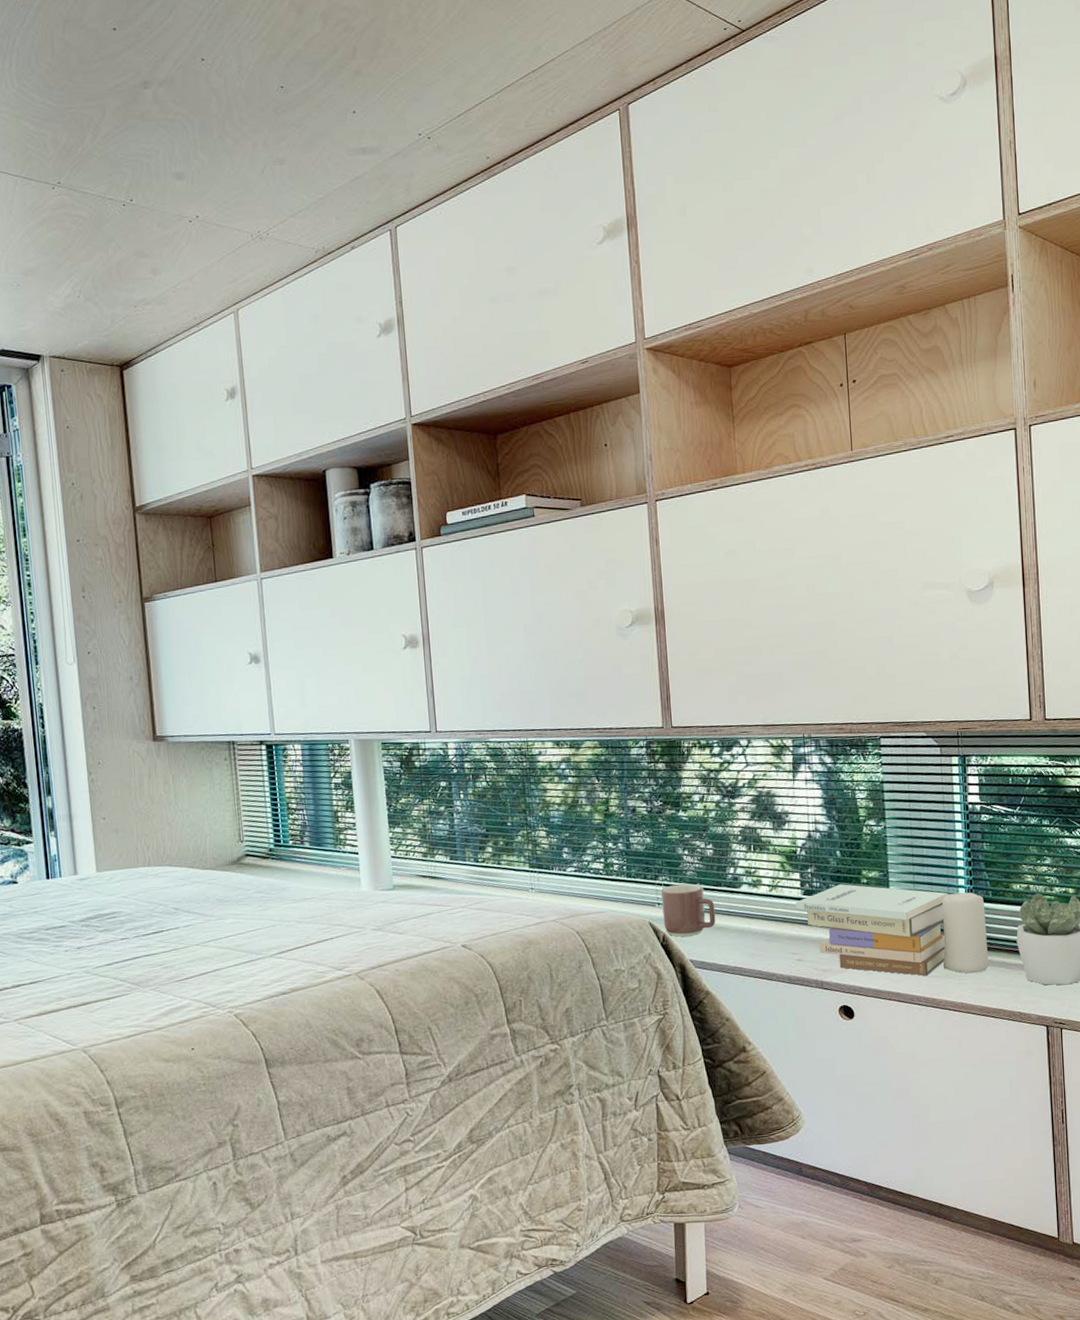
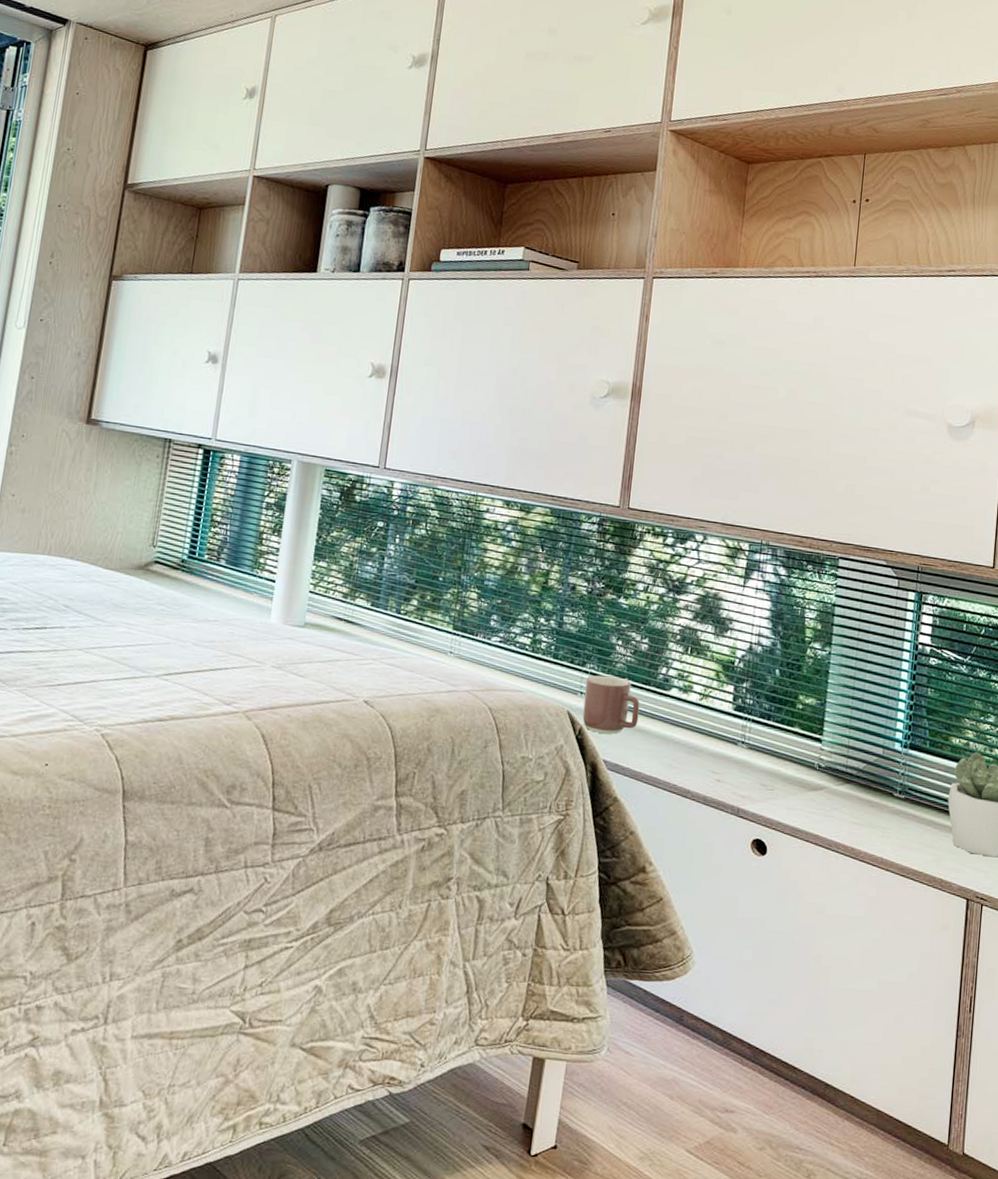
books: present [795,884,948,976] -> none [724,705,884,822]
candle: present [942,892,989,974] -> none [868,736,921,828]

